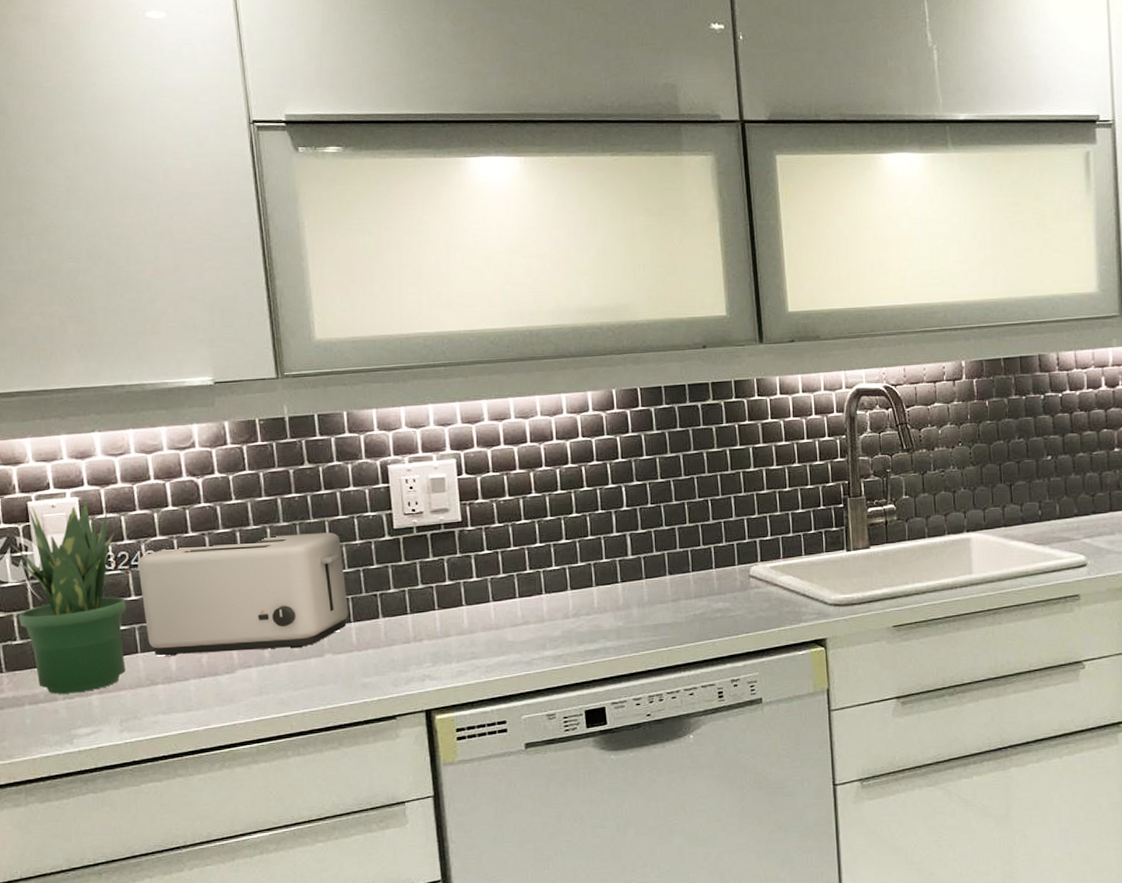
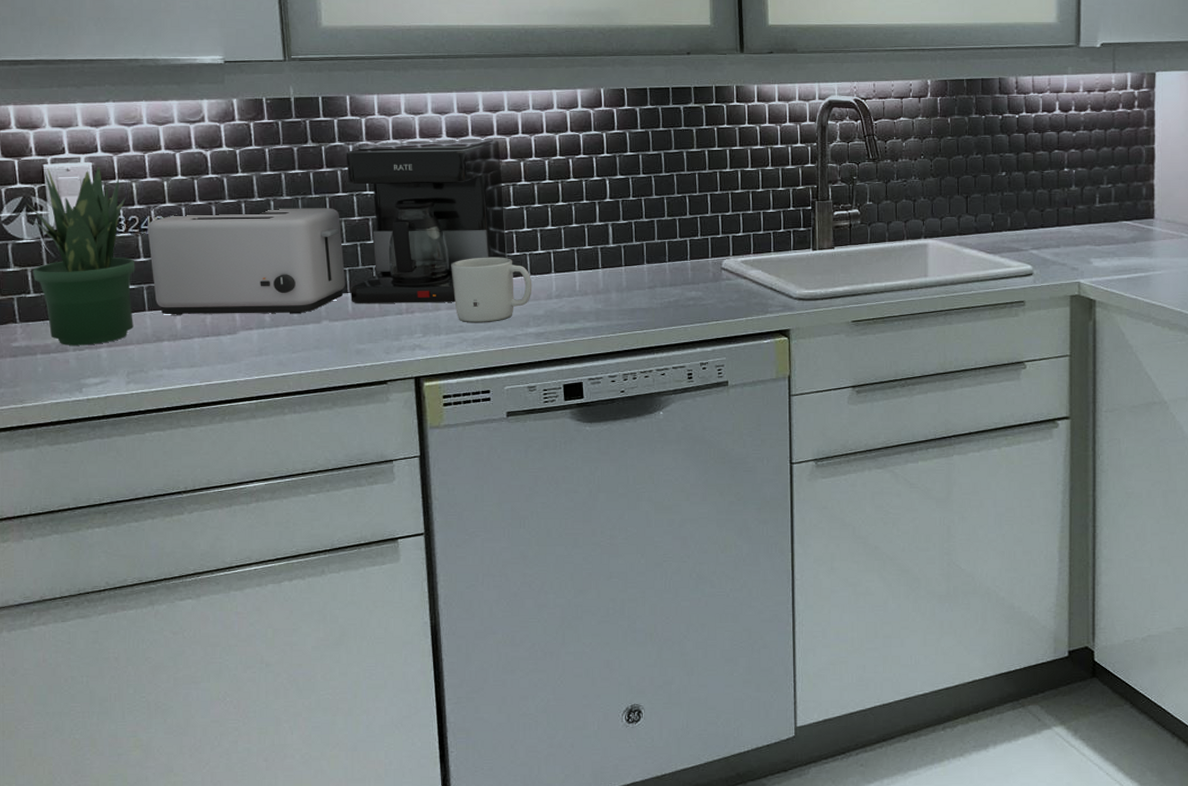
coffee maker: none [345,450,520,634] -> present [346,139,508,304]
mug: none [460,575,548,649] -> present [451,257,532,323]

